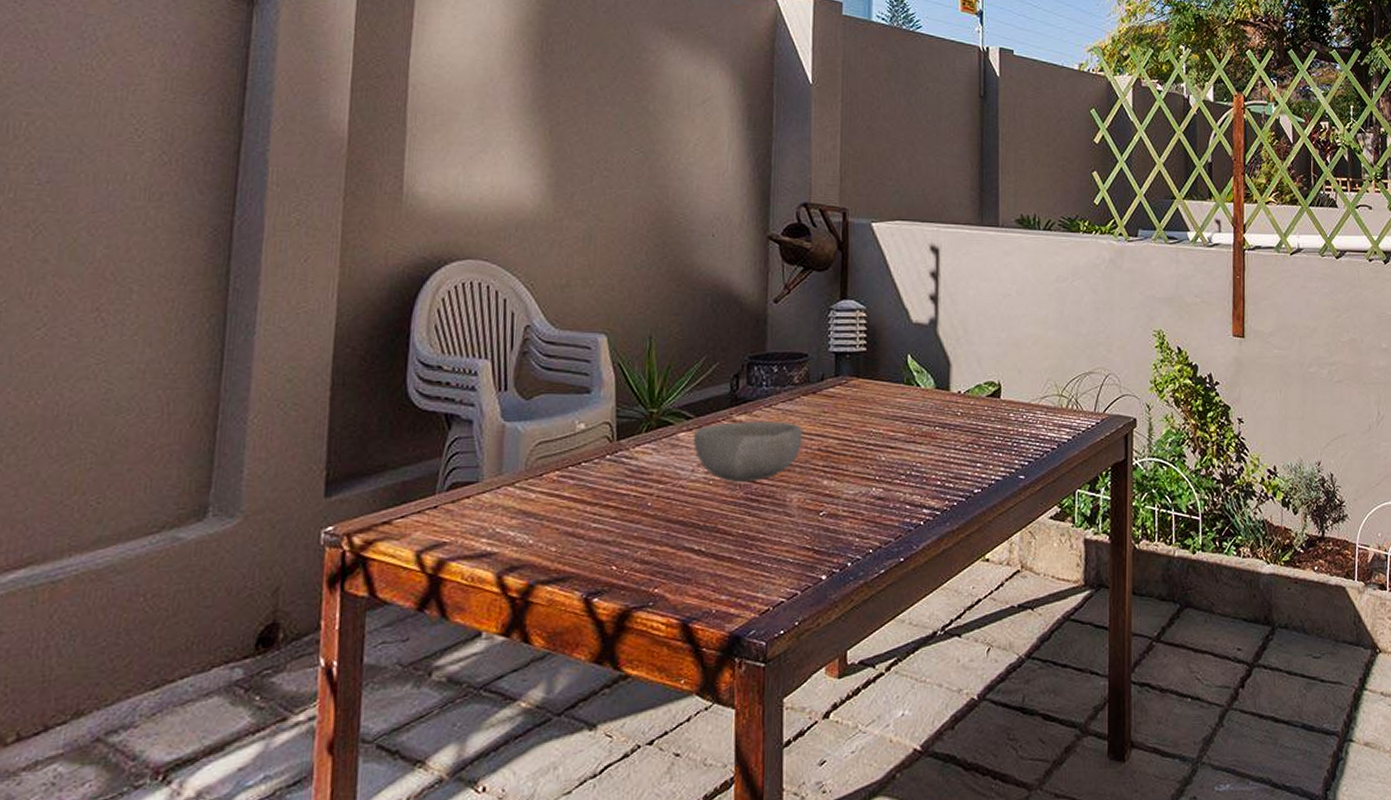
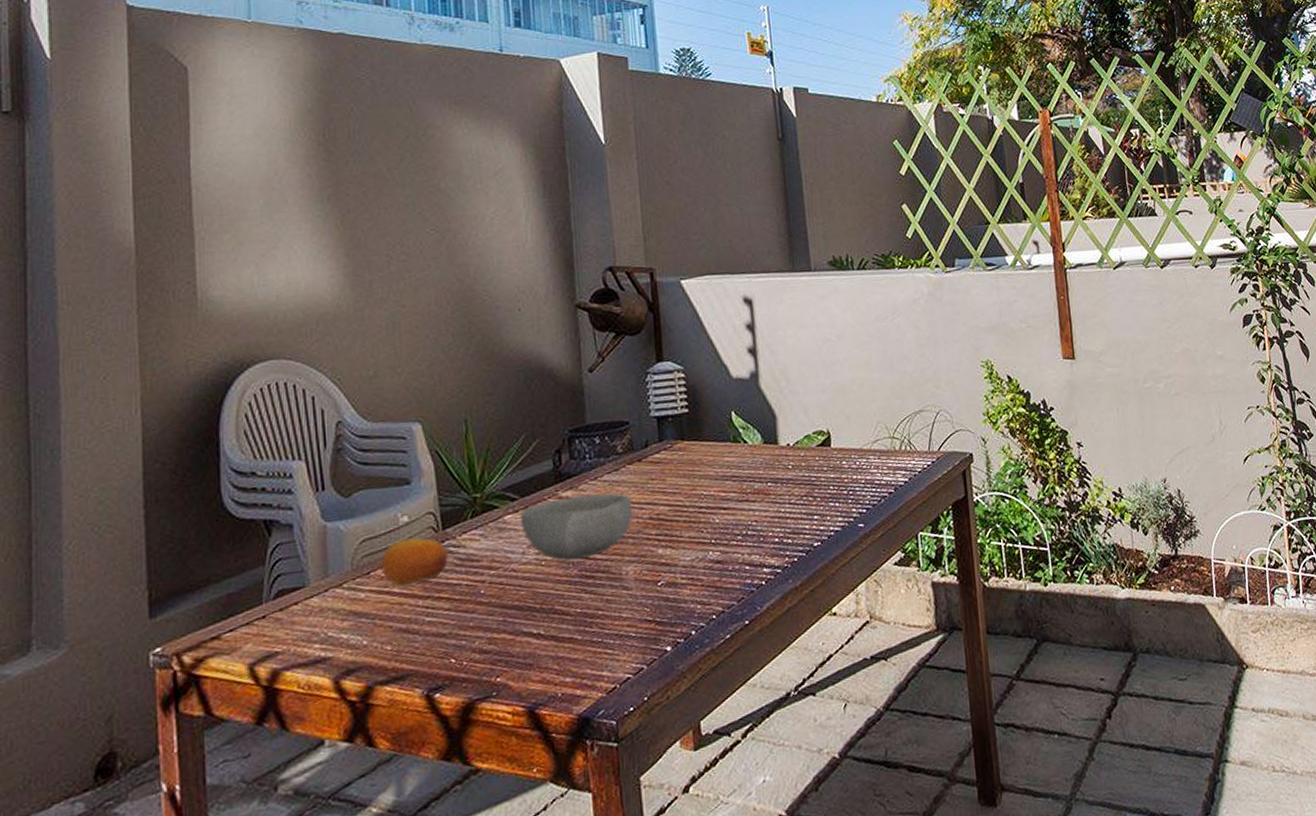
fruit: none [553,445,621,491] -> present [380,538,449,587]

